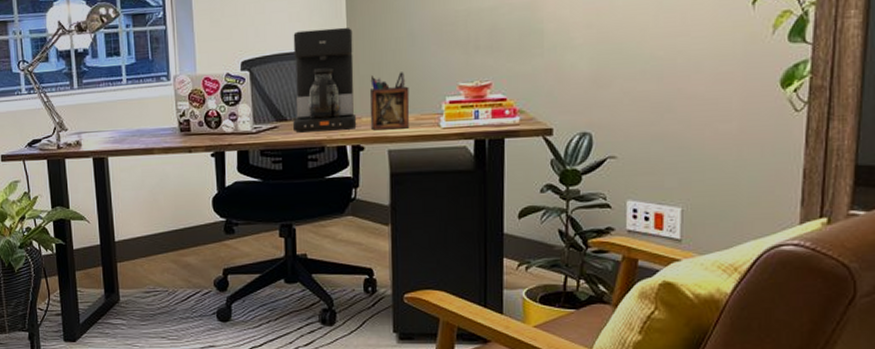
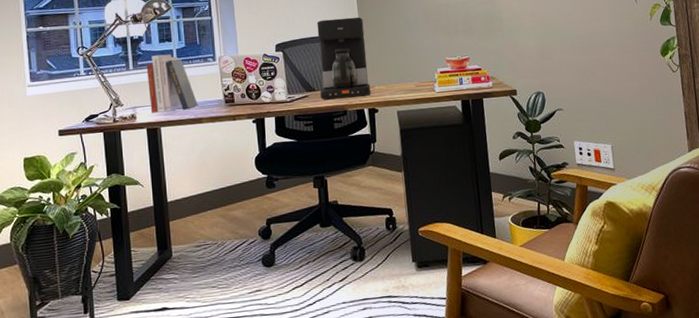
books: none [92,71,149,140] -> present [146,54,198,113]
desk organizer: present [369,72,410,131] -> none [379,50,412,96]

